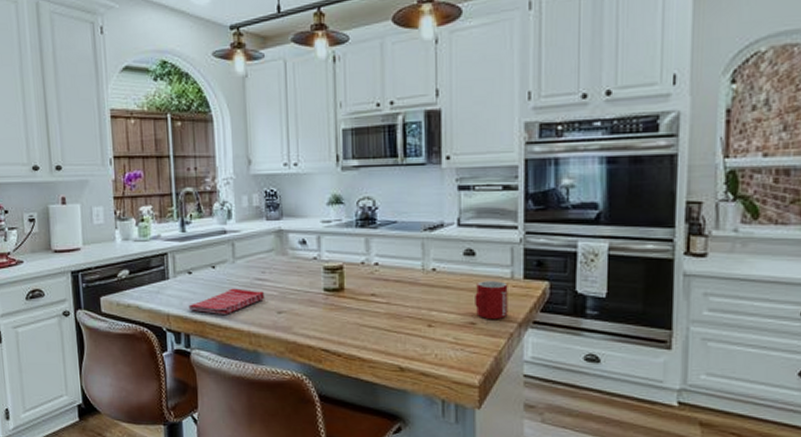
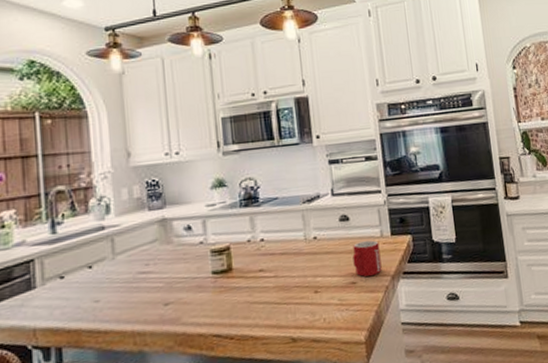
dish towel: present [188,288,265,314] -> none [60,285,150,320]

